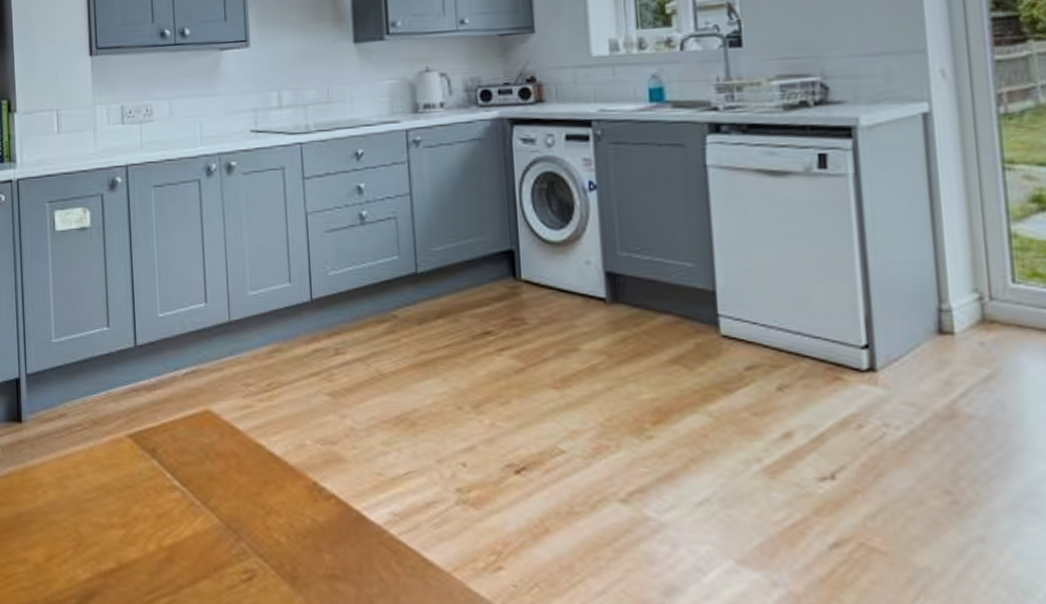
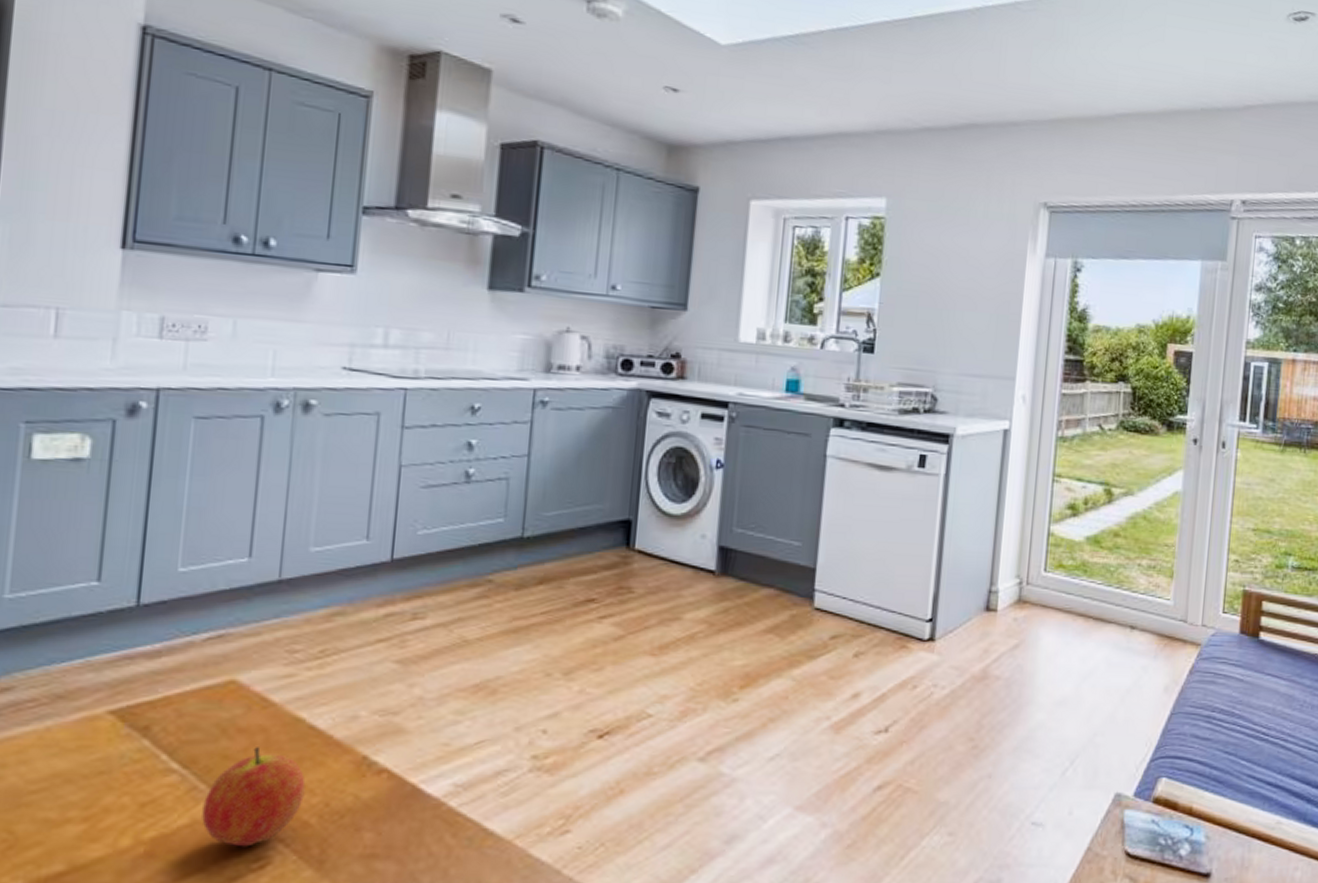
fruit: none [200,470,273,560] -> present [202,747,306,847]

